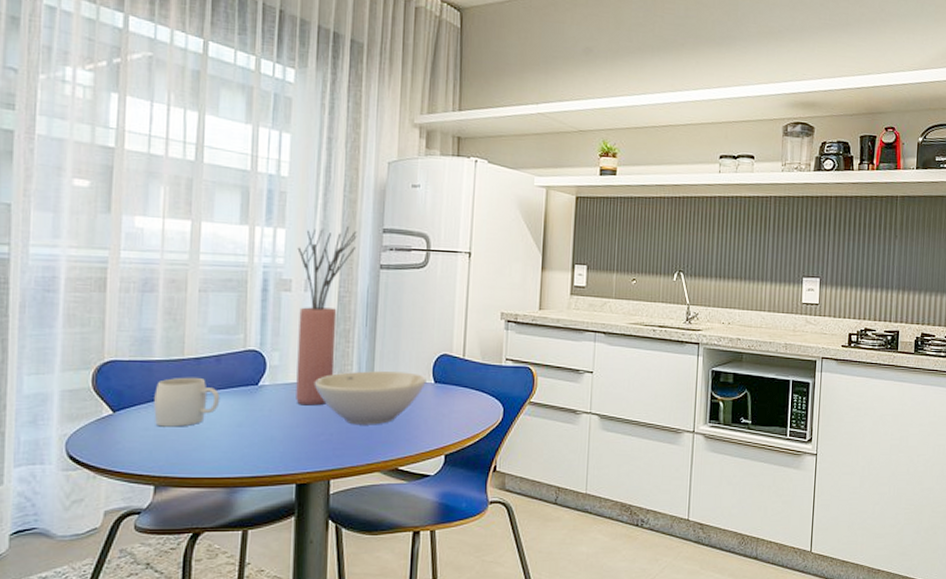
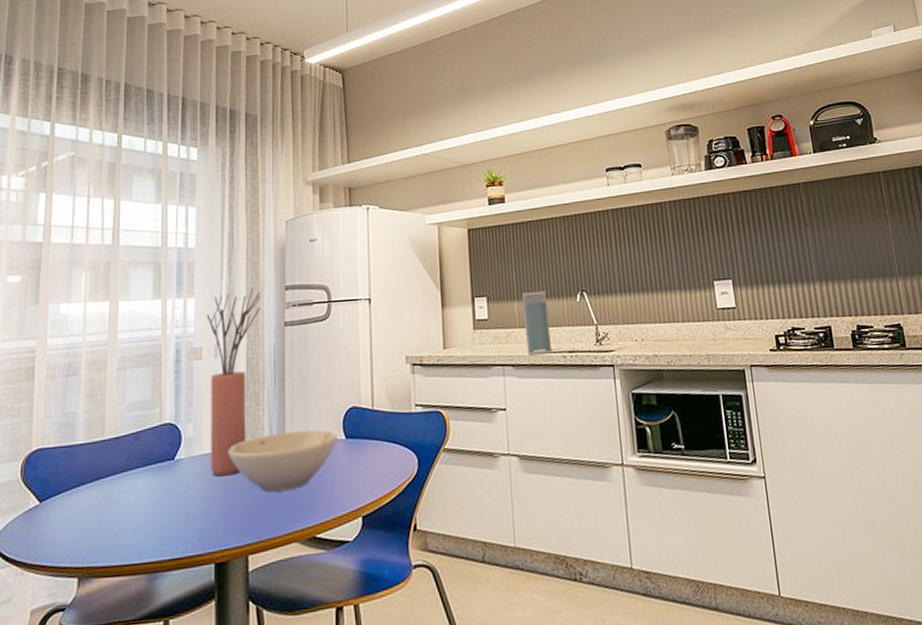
mug: present [154,377,221,427] -> none [77,457,139,514]
soap dispenser: none [620,265,646,327] -> present [522,290,553,357]

